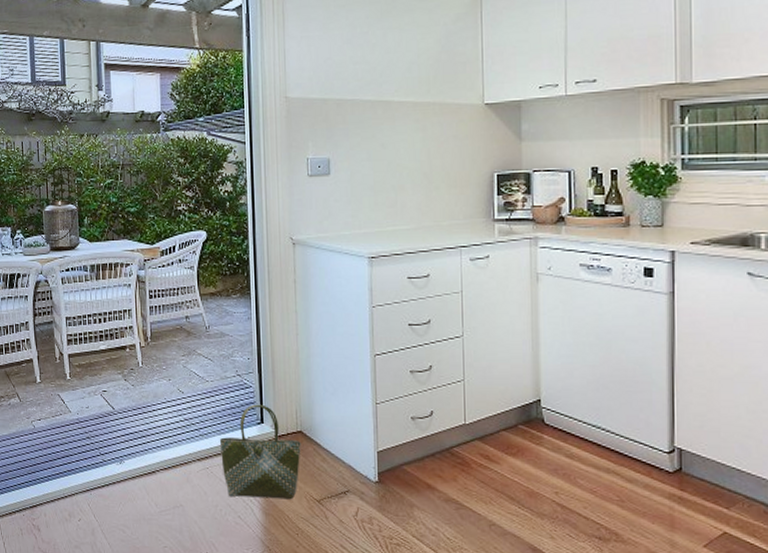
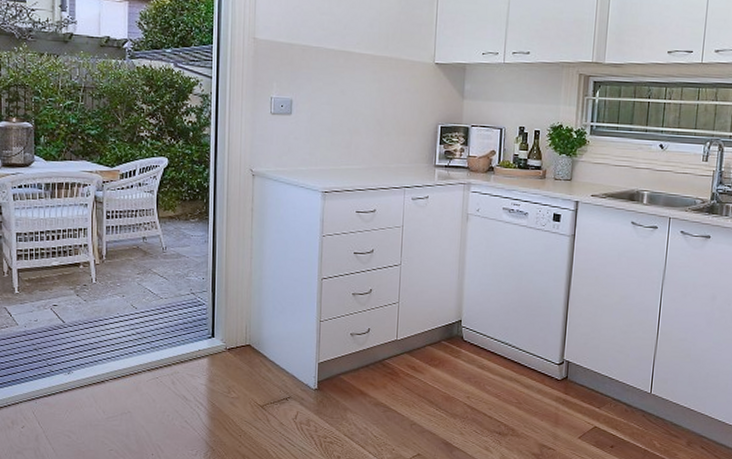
shopping bag: present [219,404,301,500] -> none [170,320,249,406]

